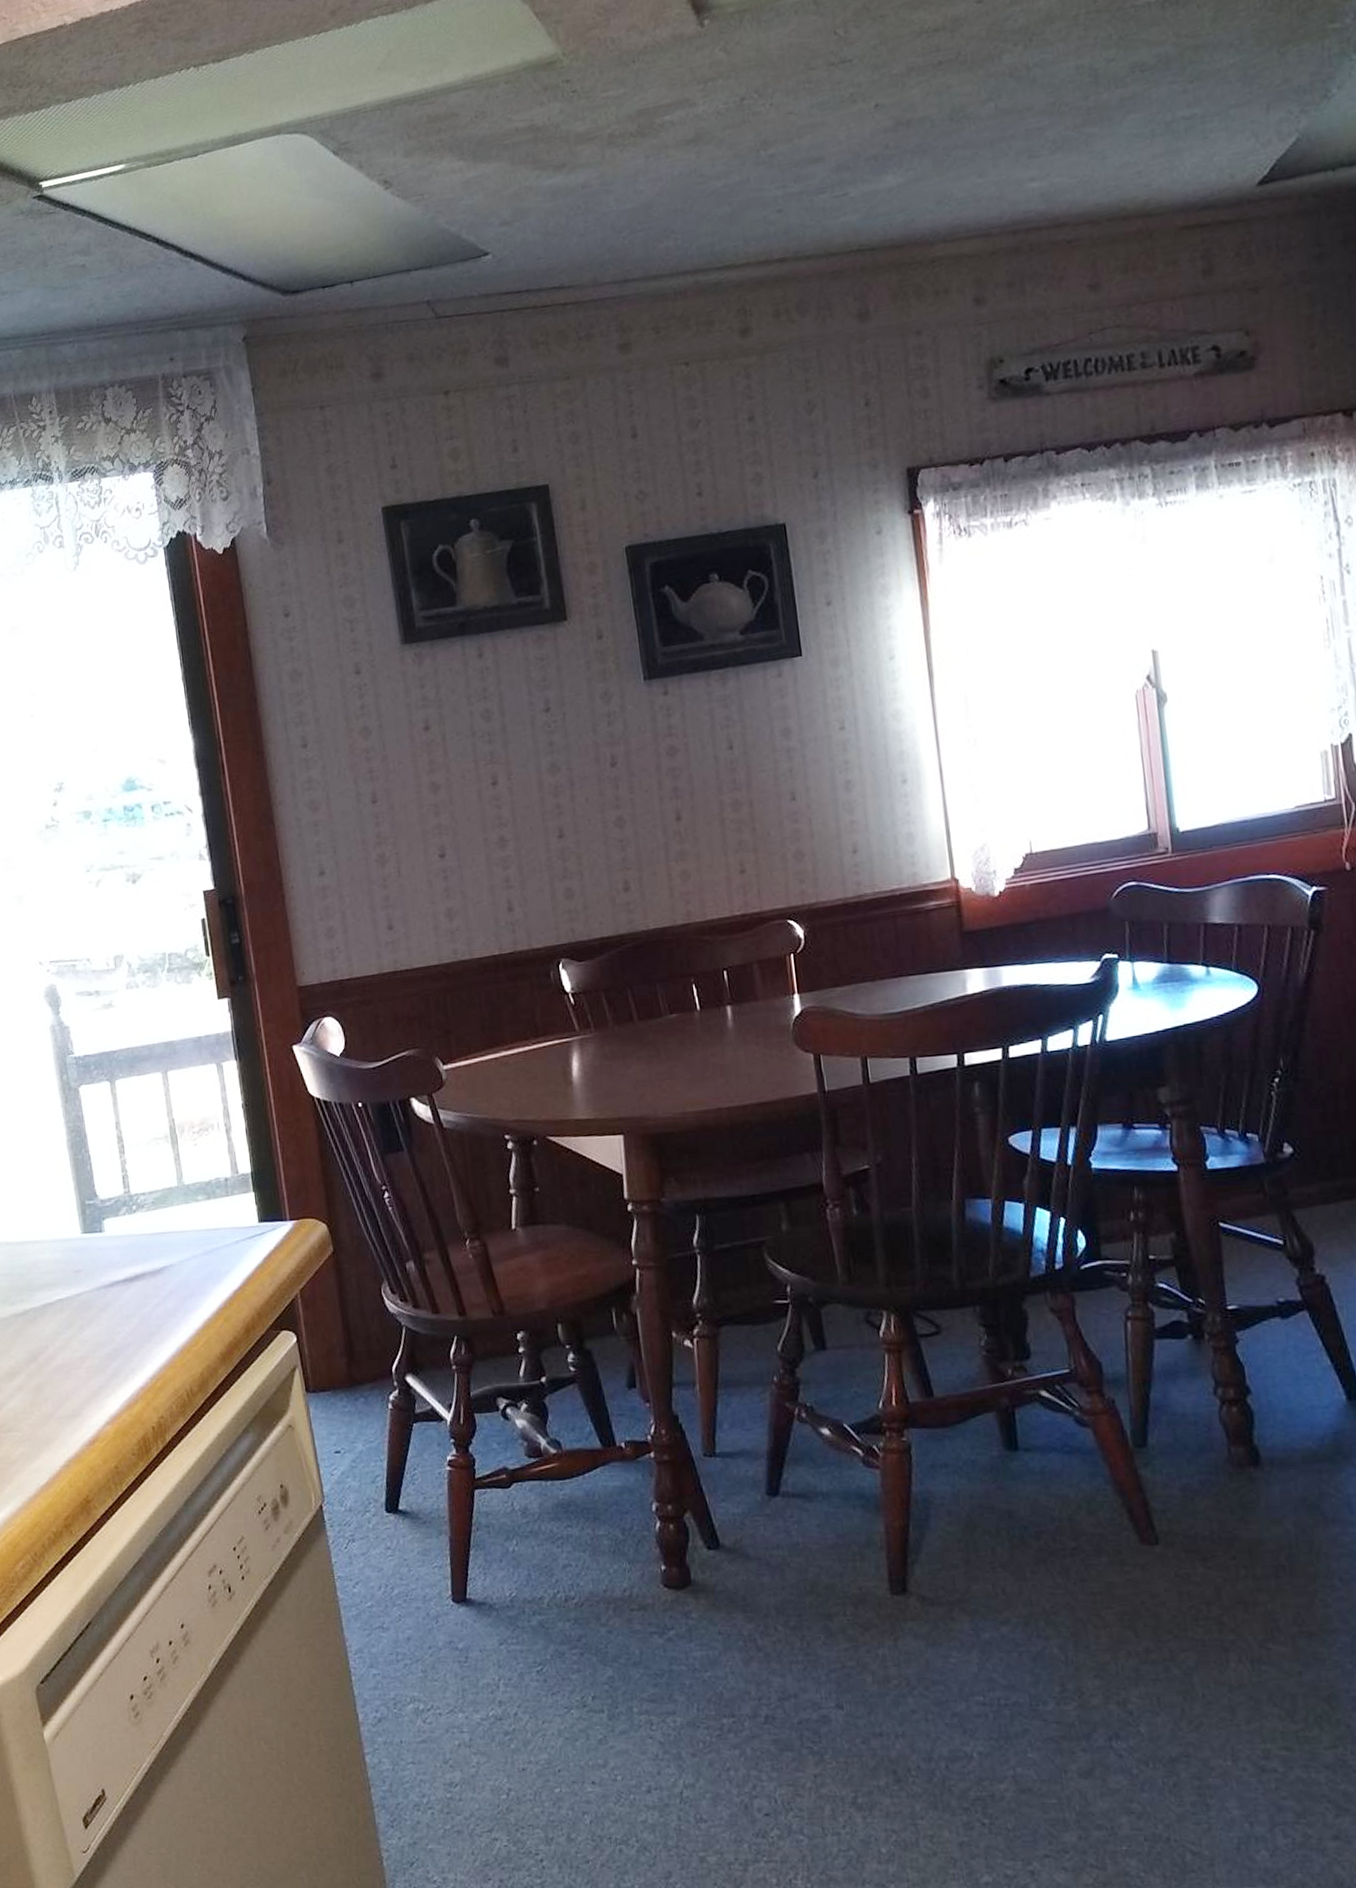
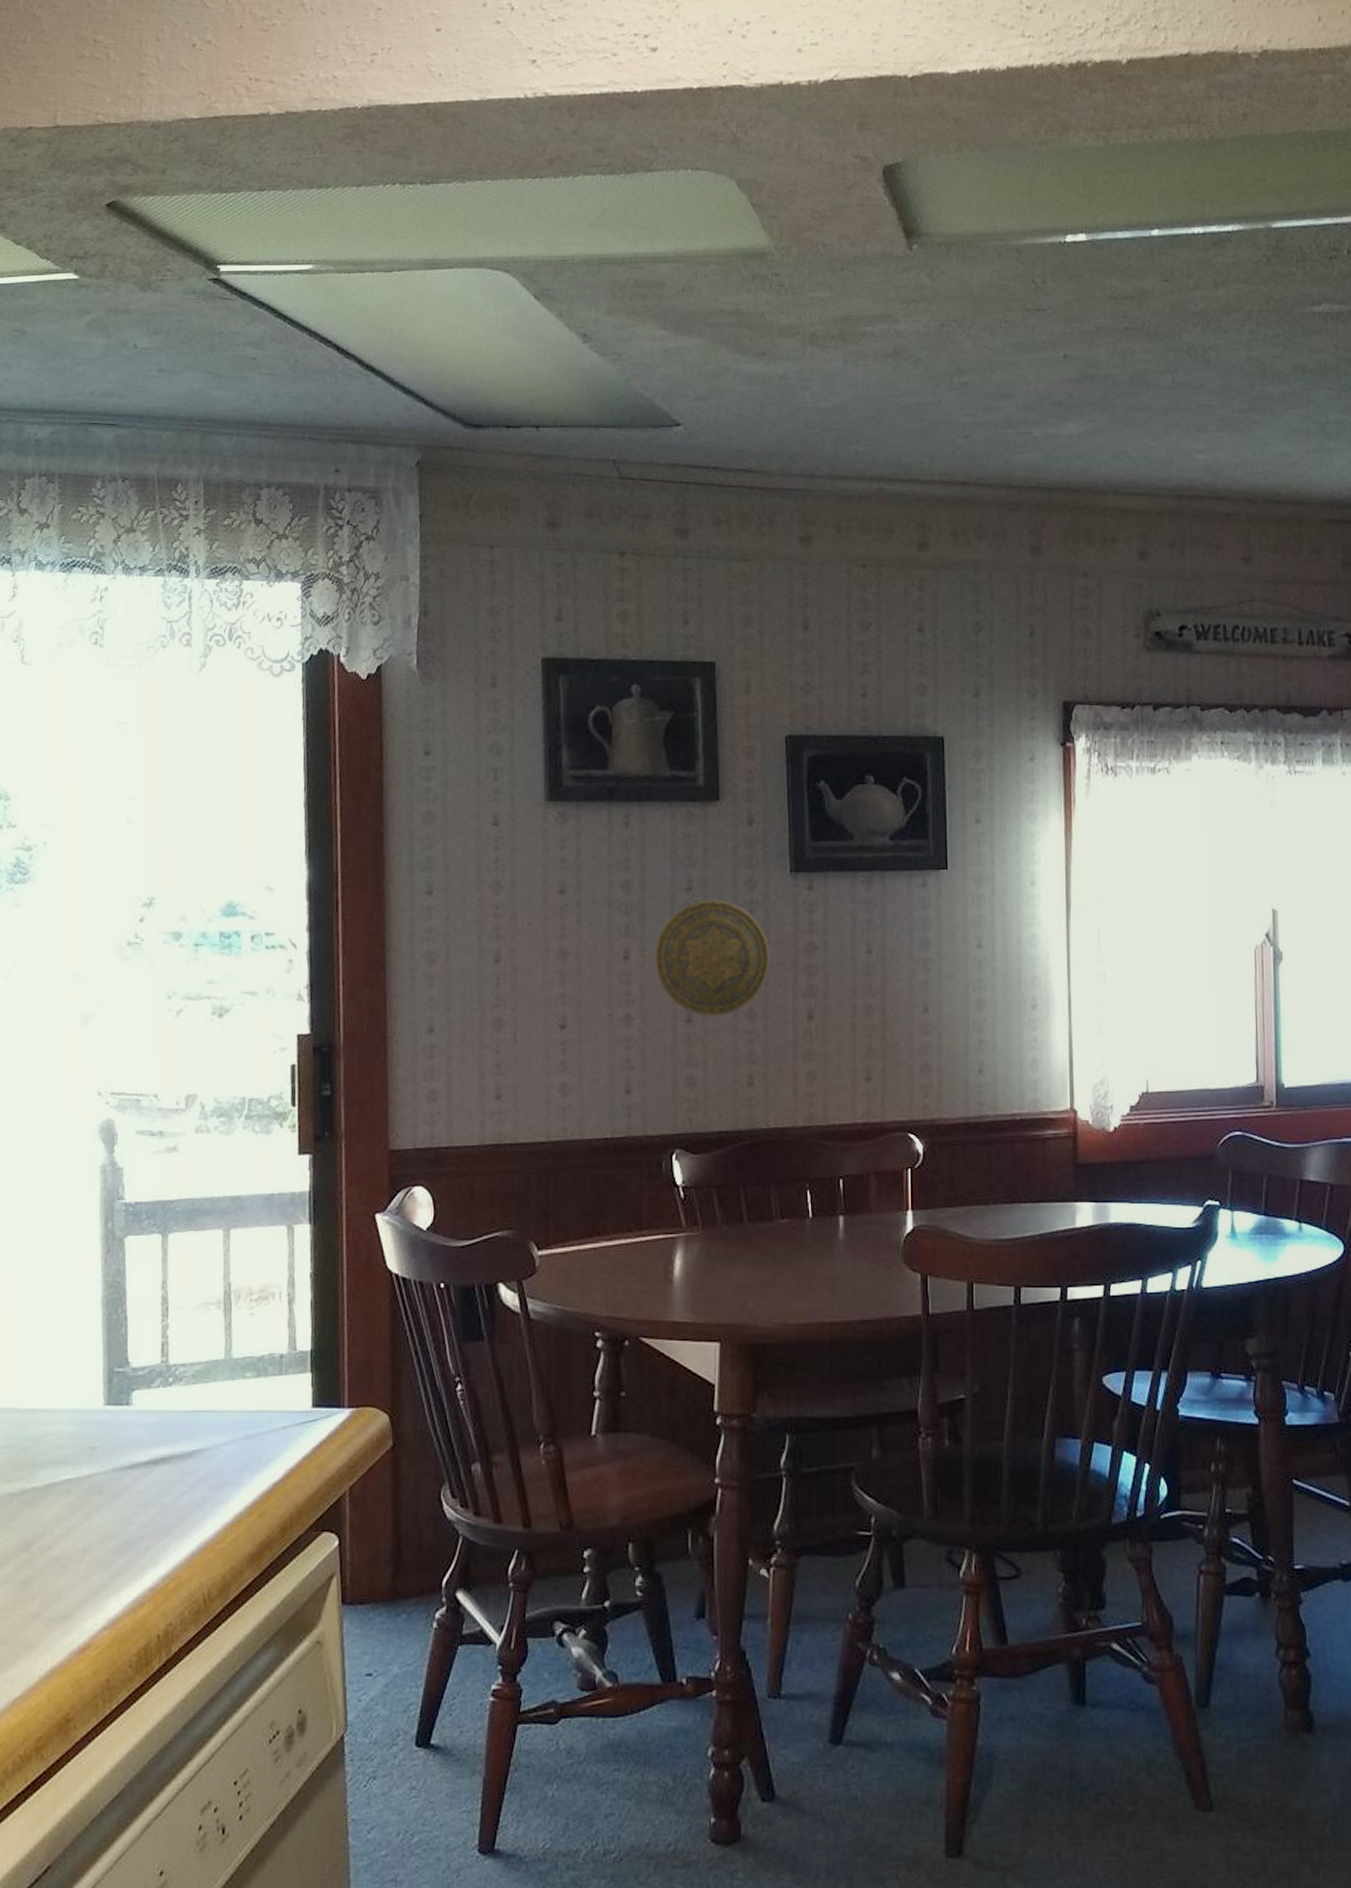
decorative plate: none [520,716,634,830] -> present [654,899,770,1016]

